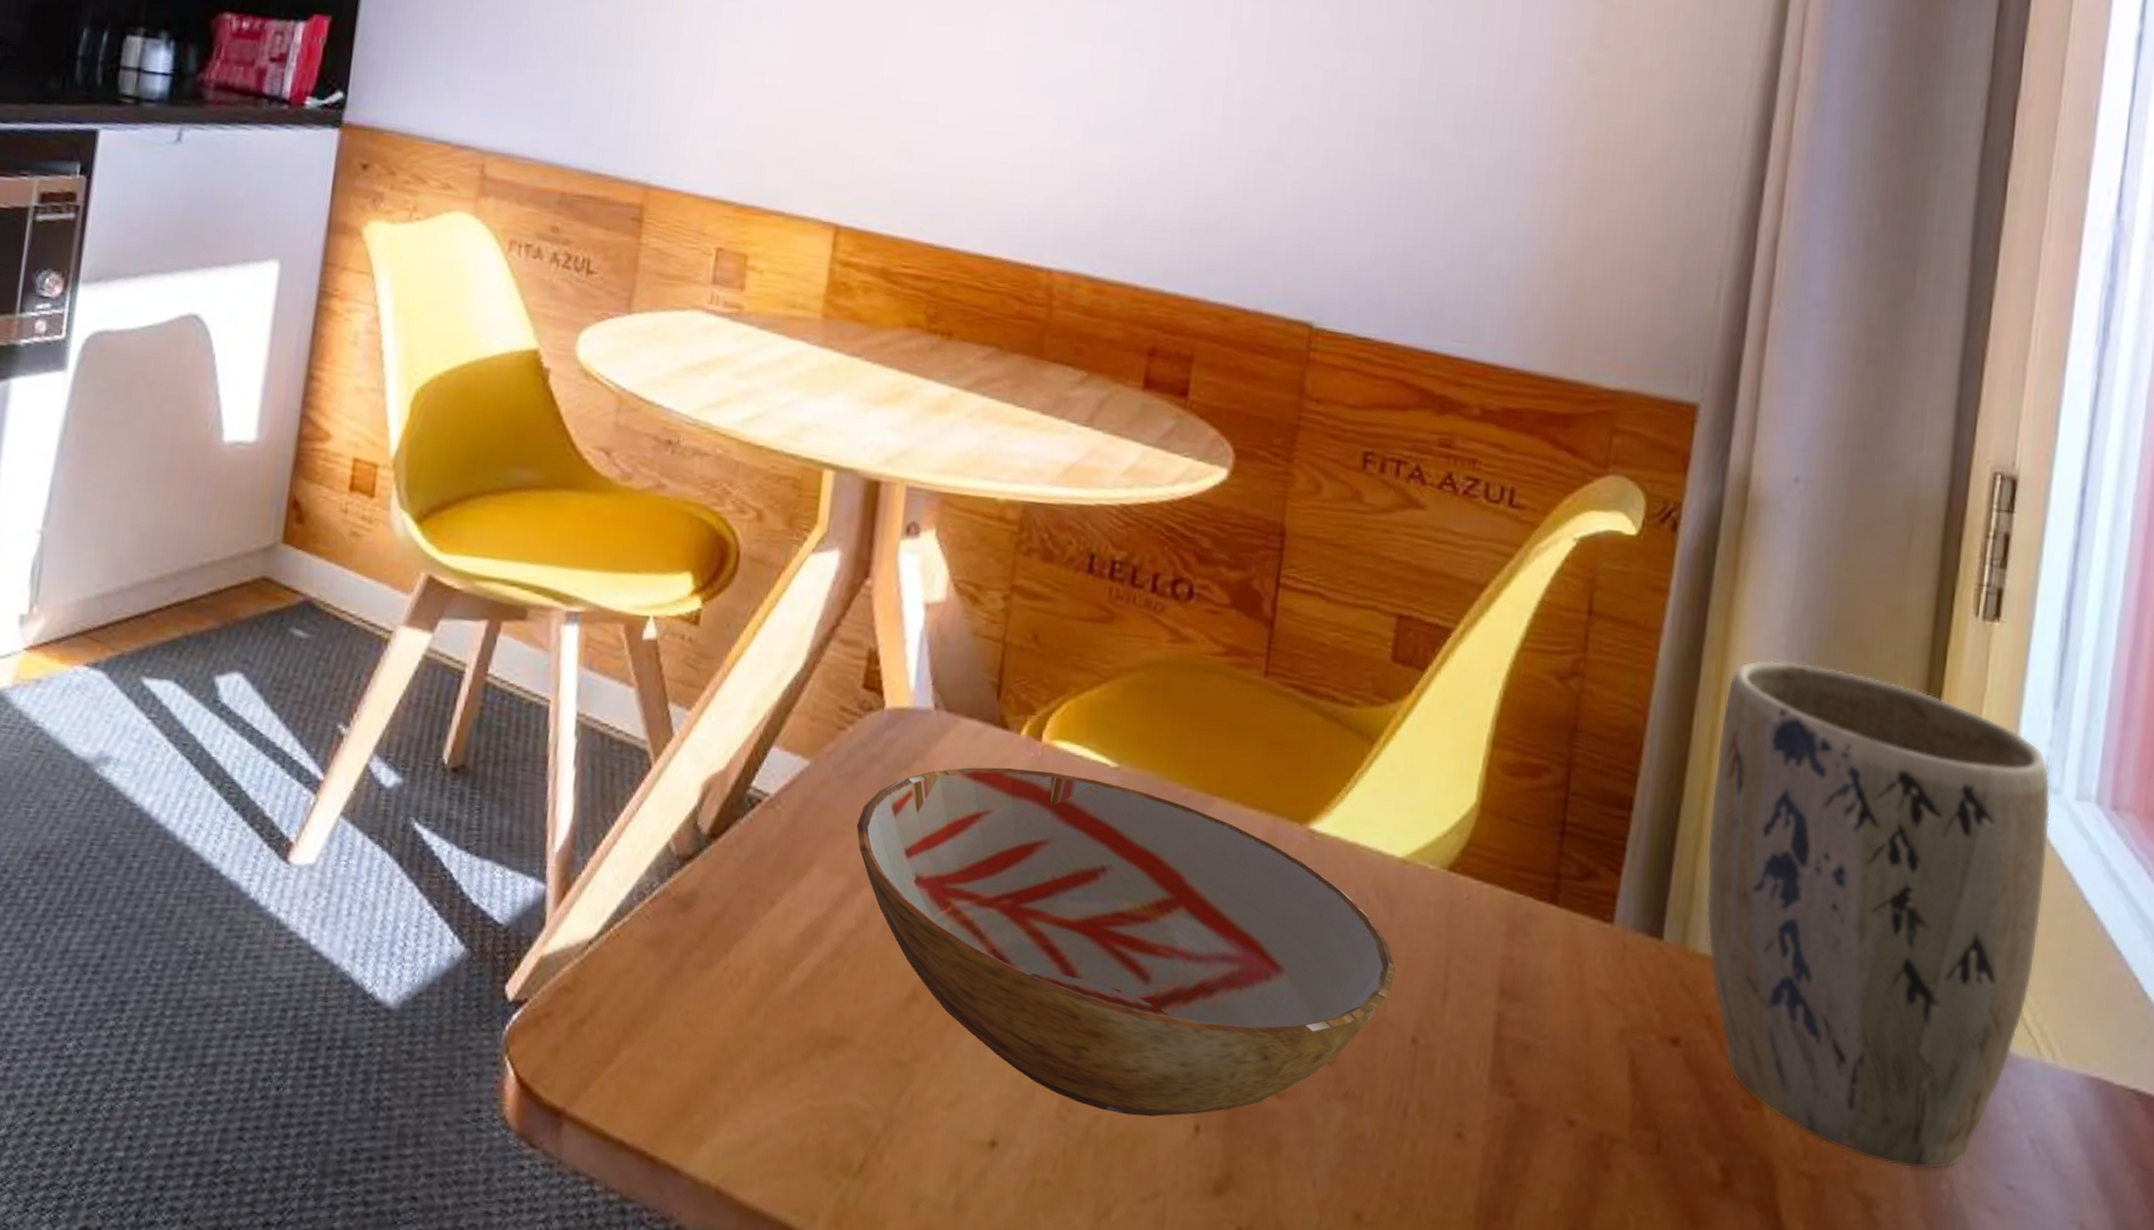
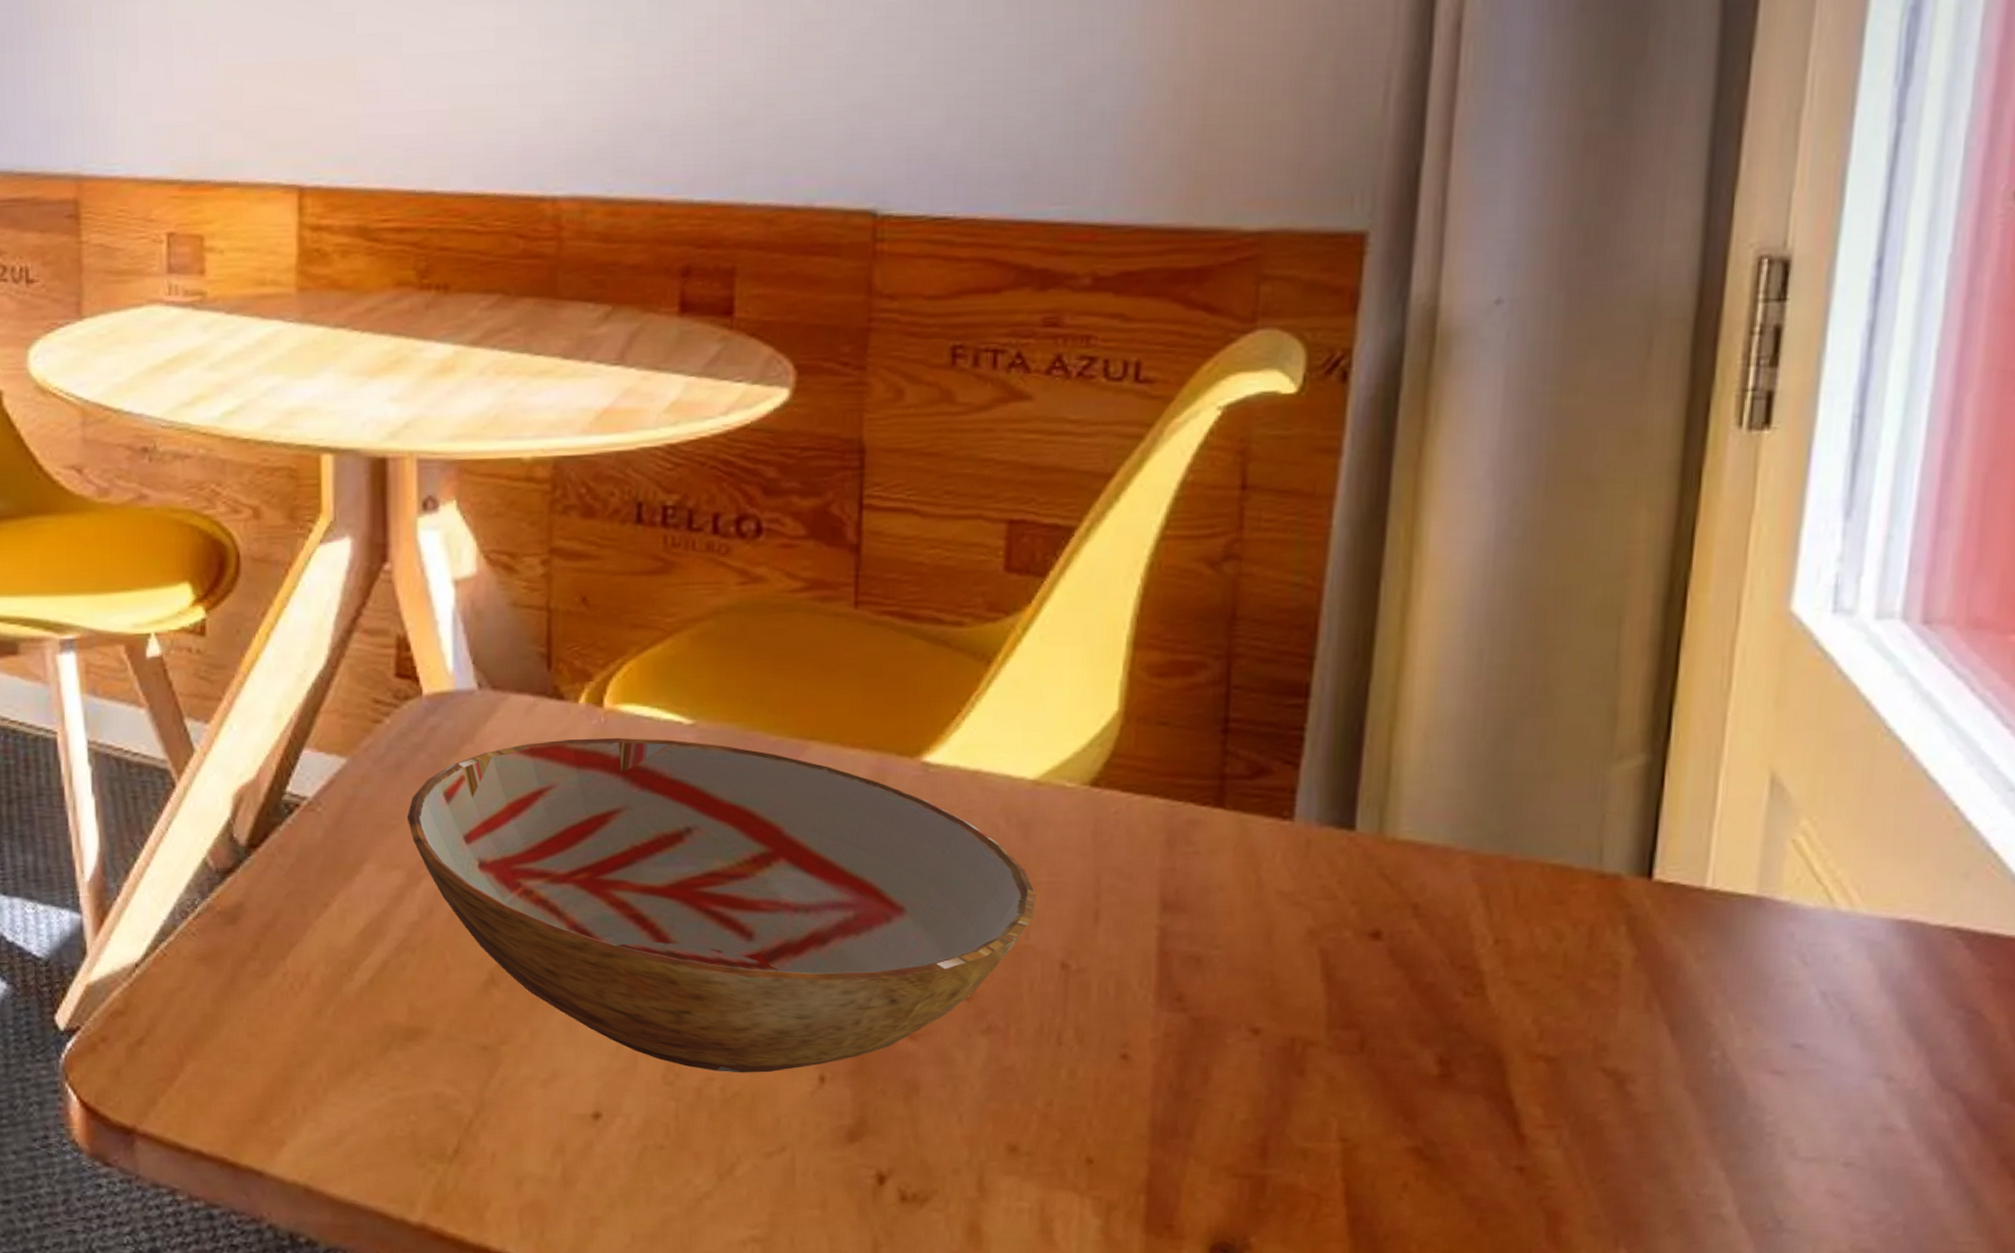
plant pot: present [1706,660,2051,1170] -> none [1404,508,1842,1039]

